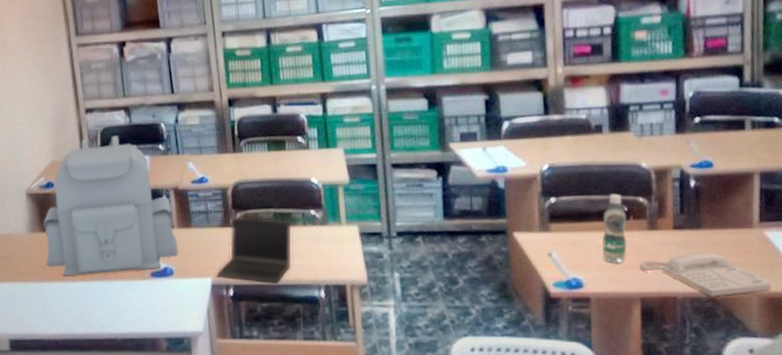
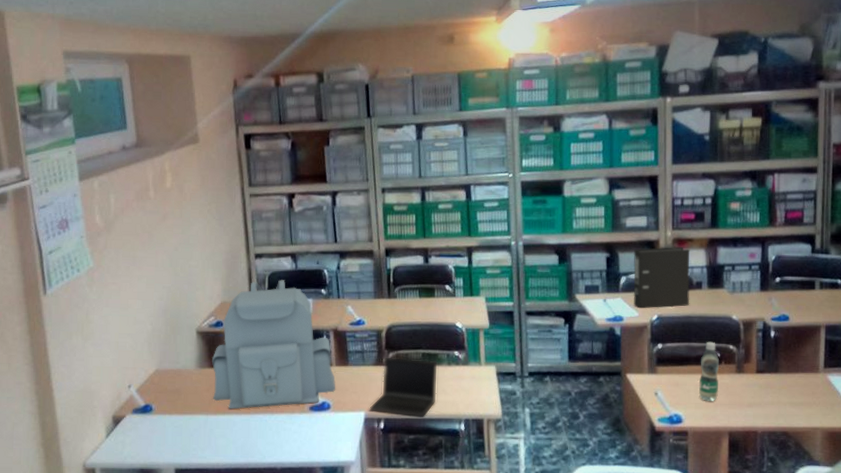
binder: none [517,86,588,156] -> present [633,247,690,308]
telephone: present [640,252,772,297] -> none [729,393,832,431]

